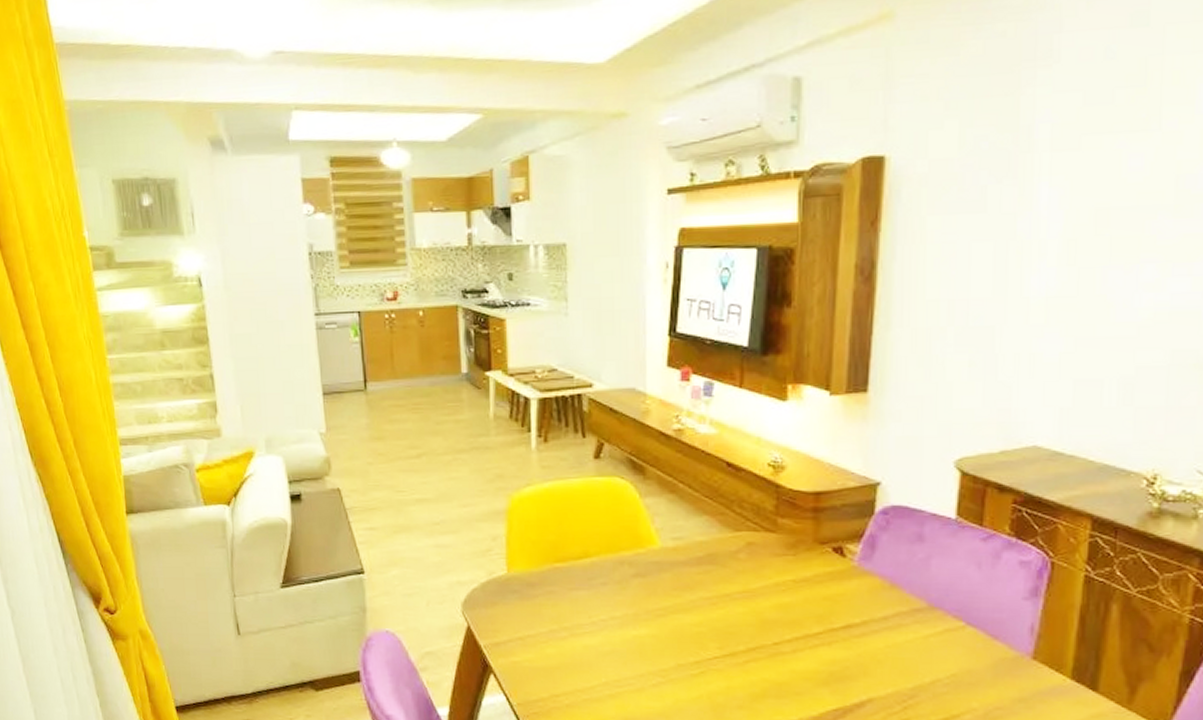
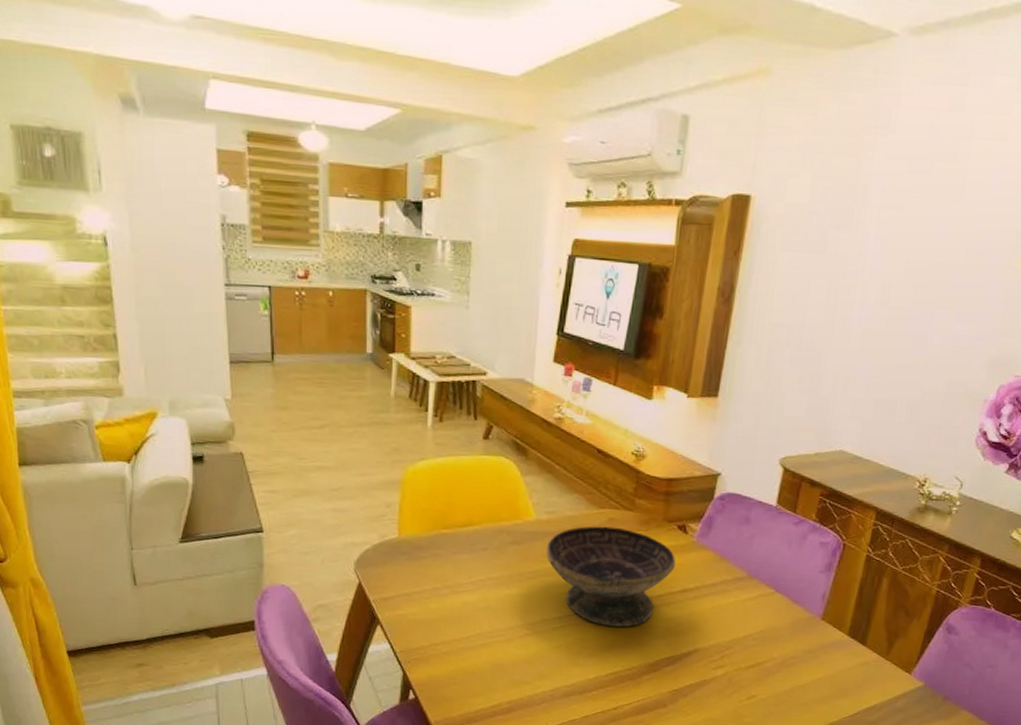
decorative bowl: none [675,552,835,673] -> present [545,526,676,628]

